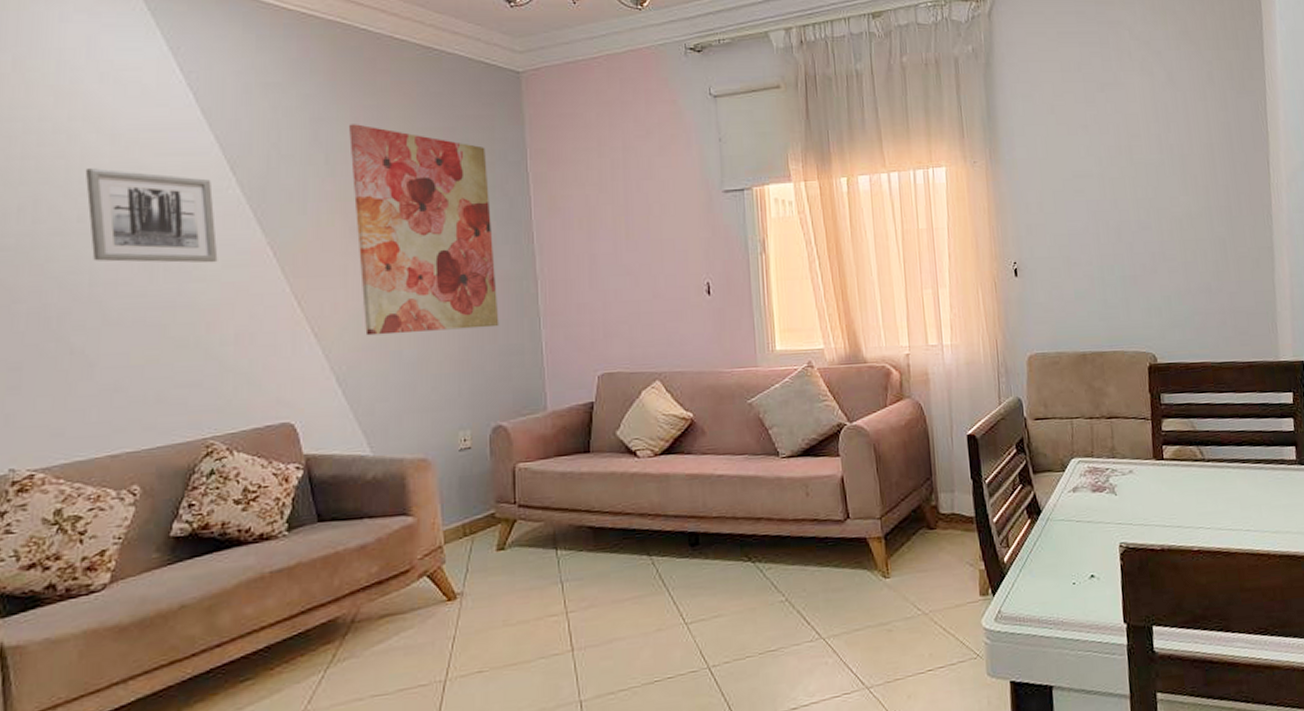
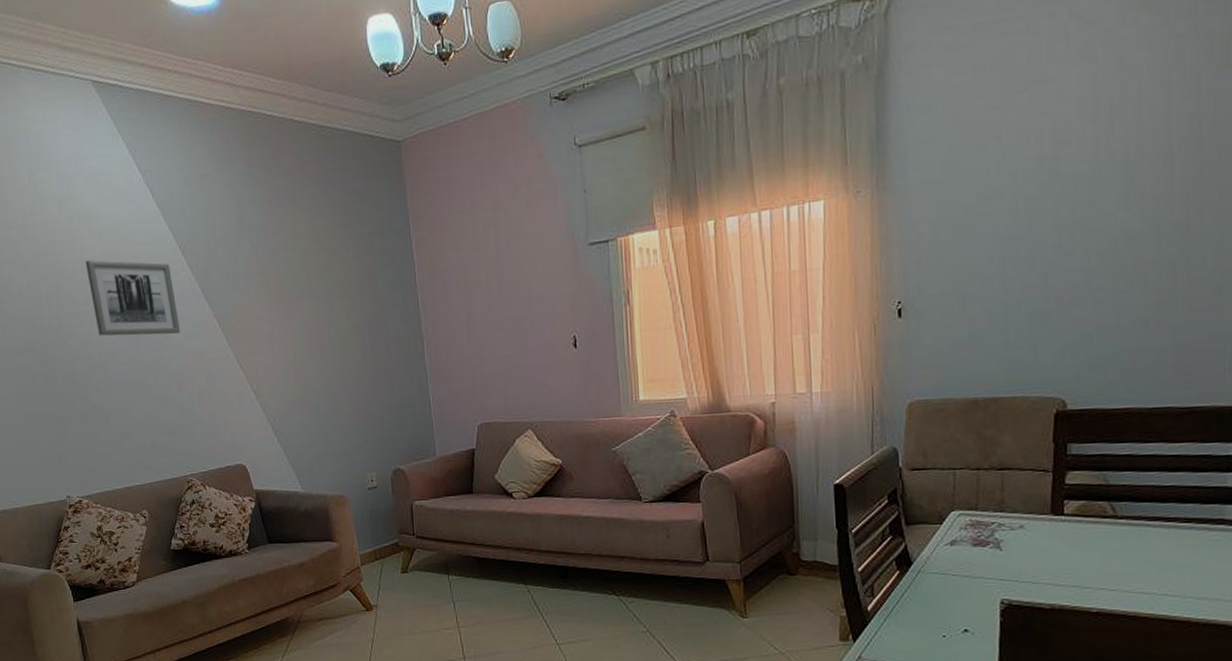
wall art: present [348,124,499,336] -> none [264,205,394,392]

